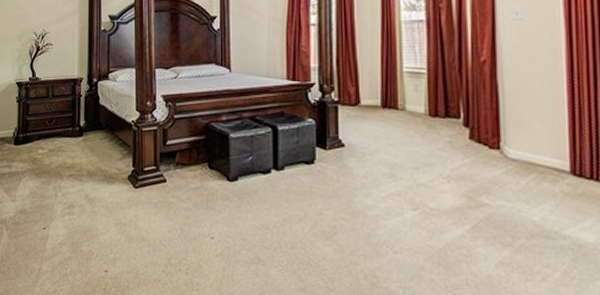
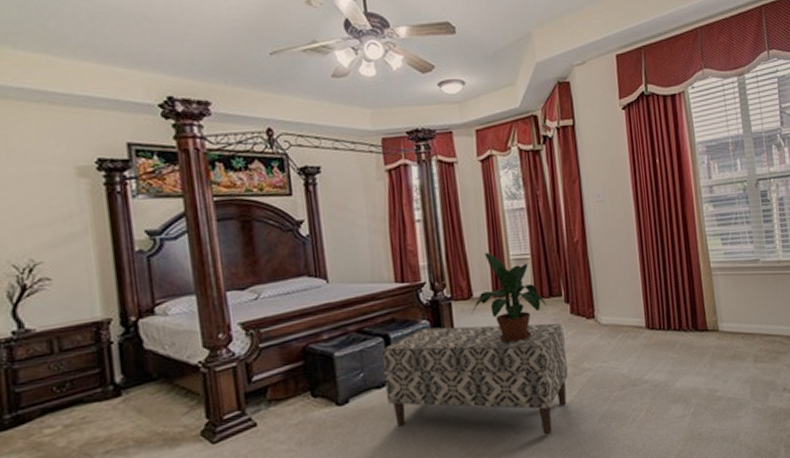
bench: none [269,126,461,264] -> present [382,323,568,435]
potted plant: none [357,61,441,158] -> present [471,252,546,342]

